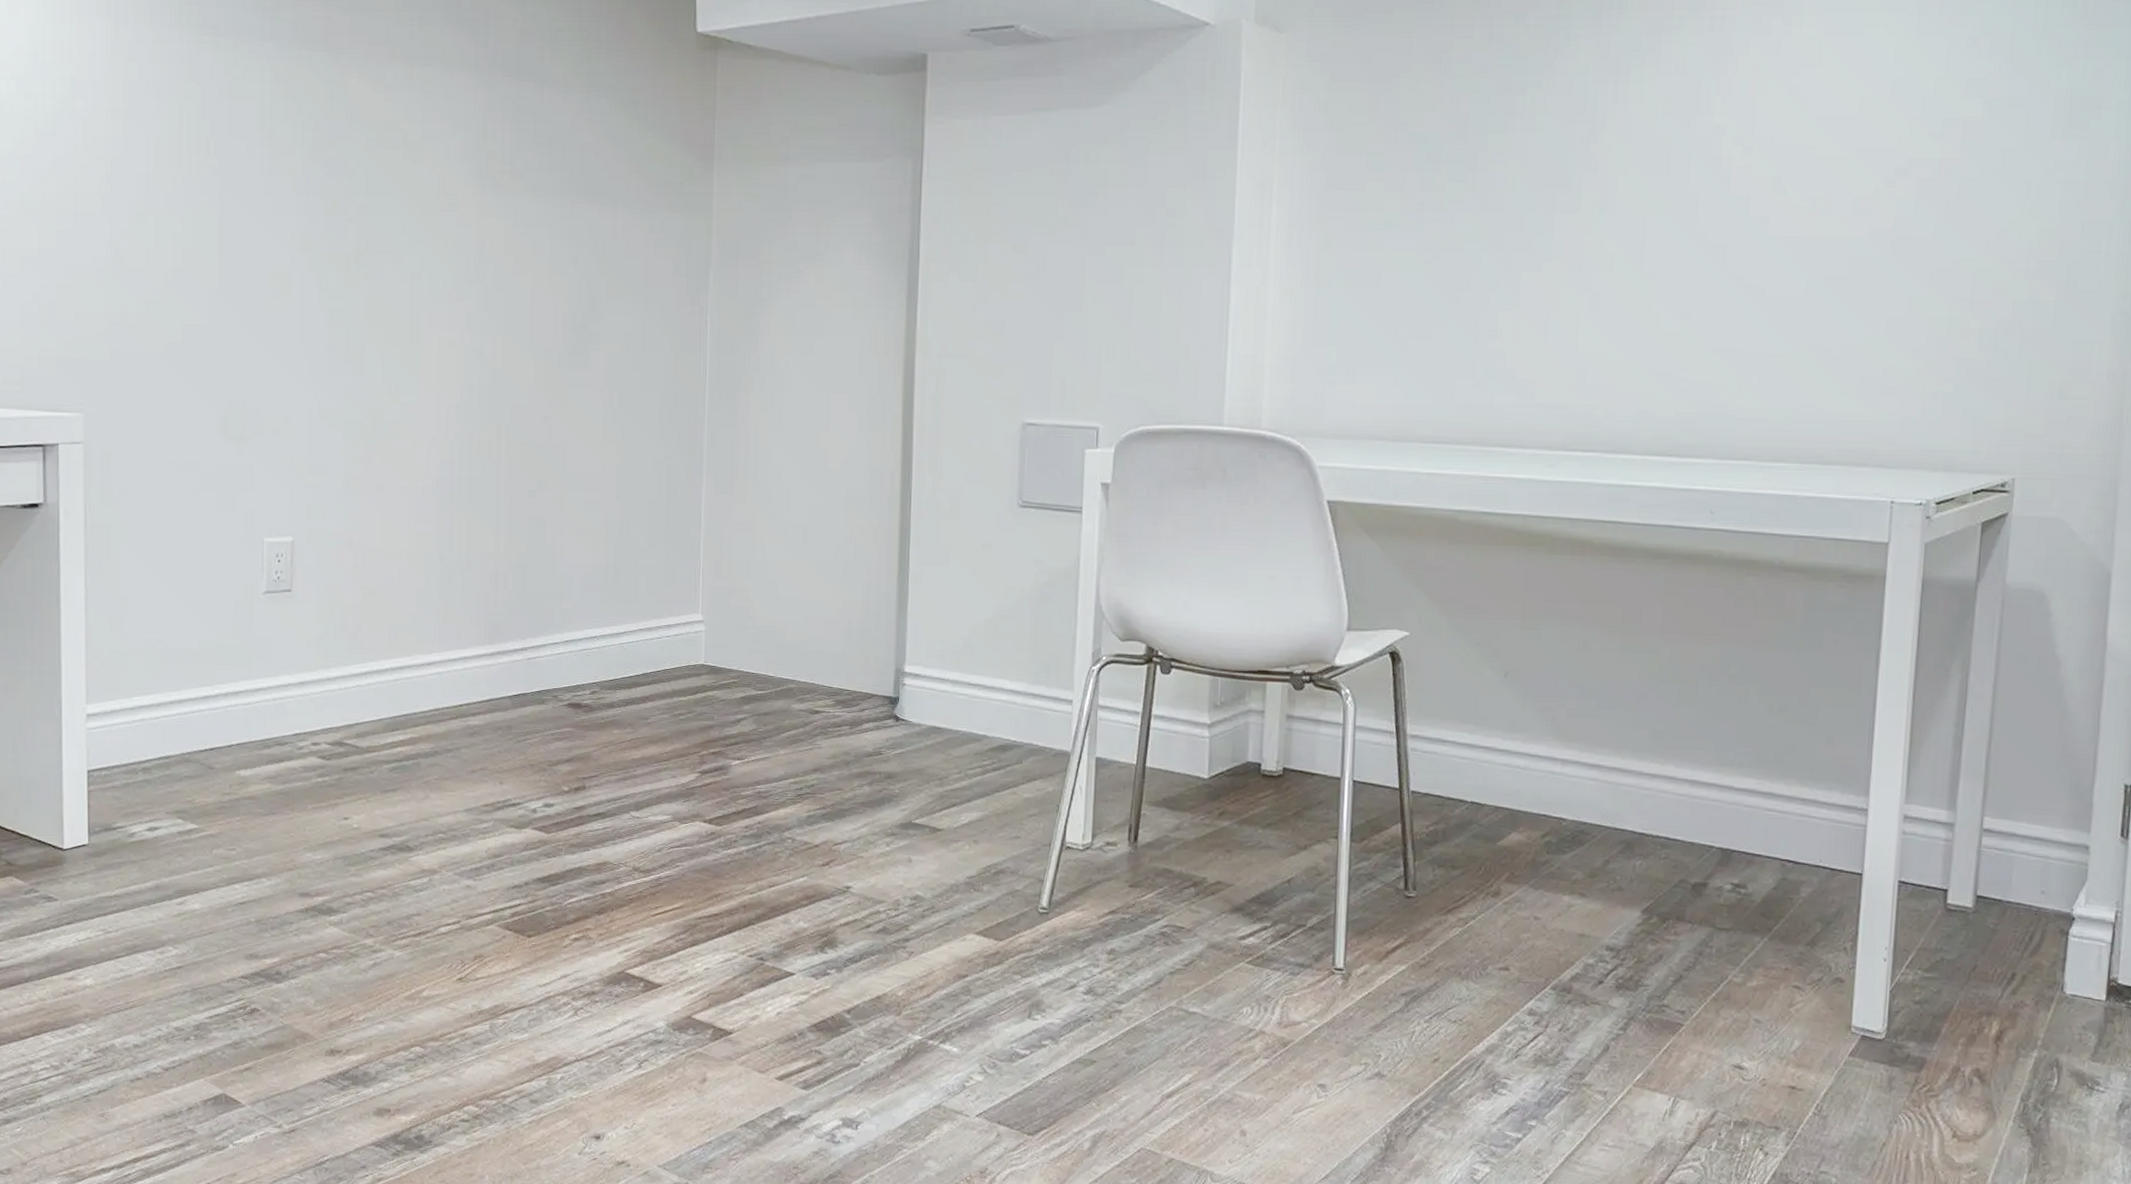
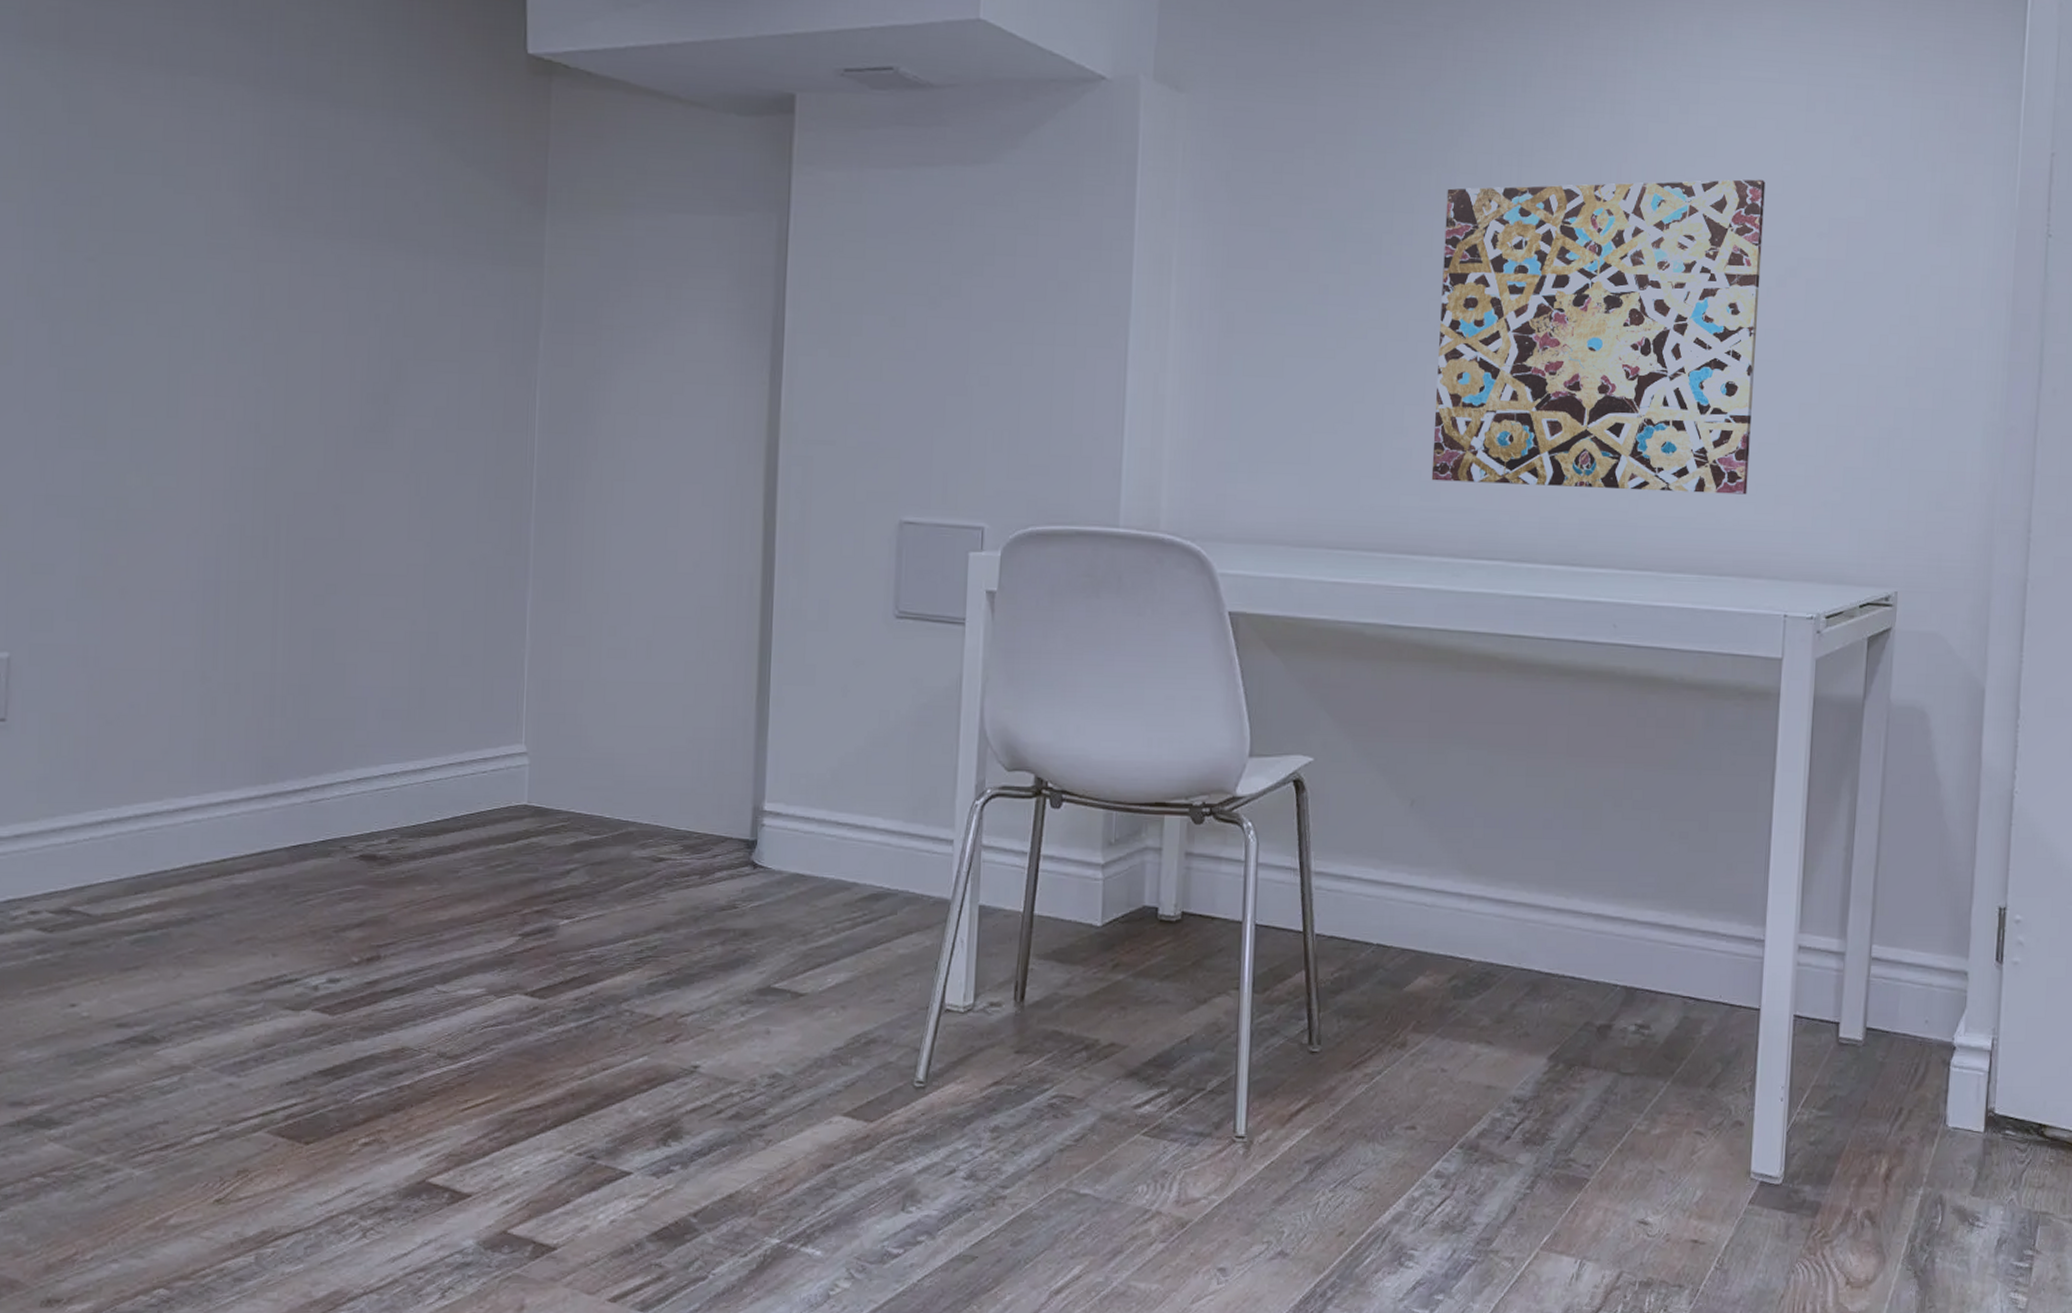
wall art: none [1525,84,1874,387] -> present [1431,179,1766,495]

